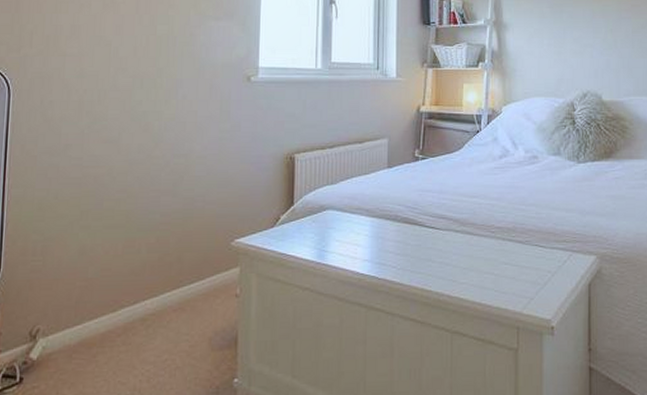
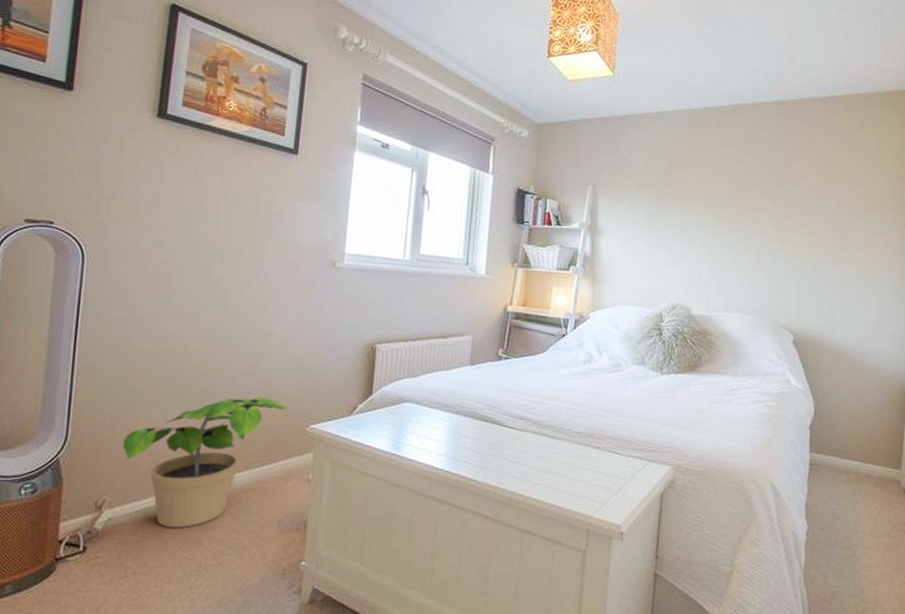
potted plant: none [53,215,213,353] -> present [122,397,289,529]

